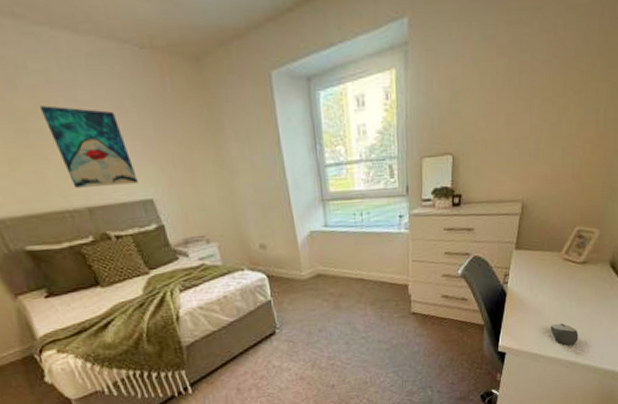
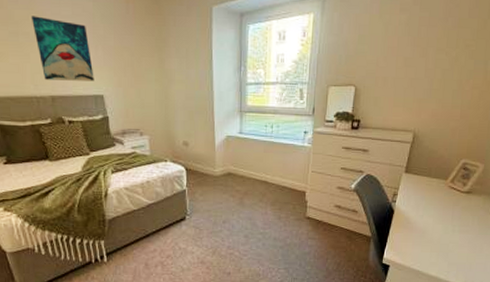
computer mouse: present [550,323,579,347] -> none [433,244,460,268]

